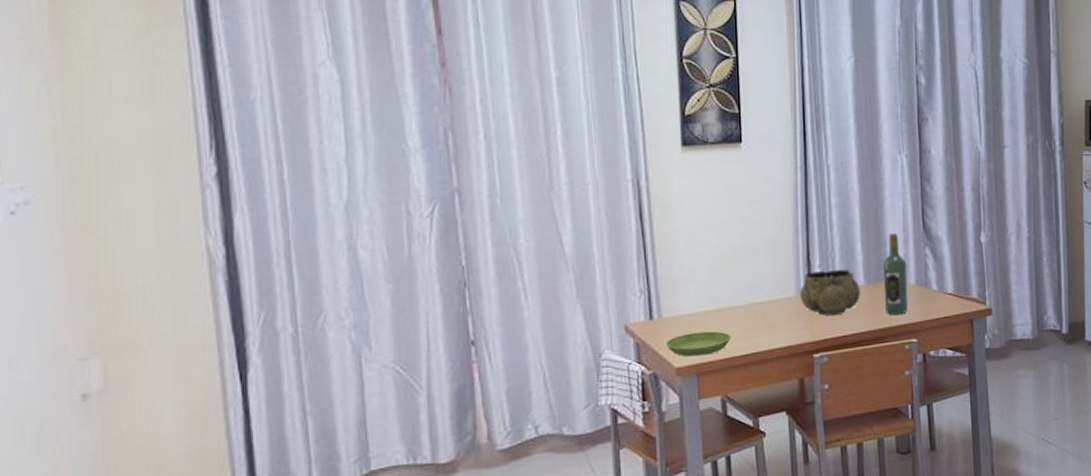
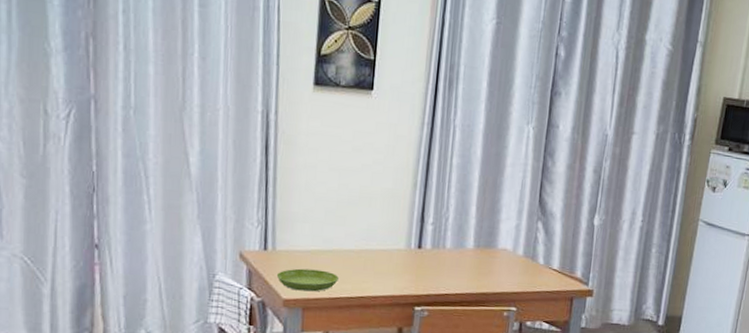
decorative bowl: present [800,269,860,316] -> none [410,228,469,273]
wine bottle: present [882,234,908,315] -> none [490,203,518,283]

